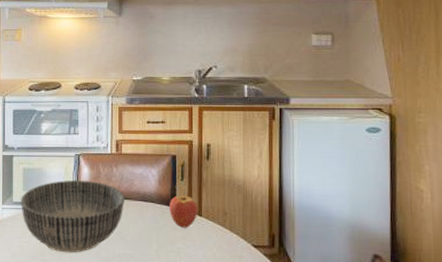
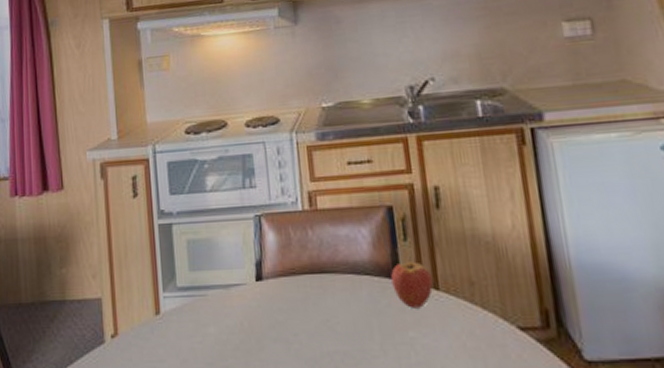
bowl: present [21,180,124,253] -> none [187,250,329,355]

